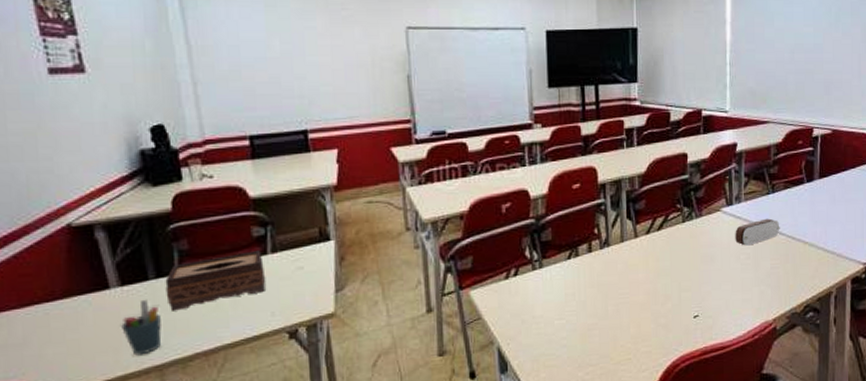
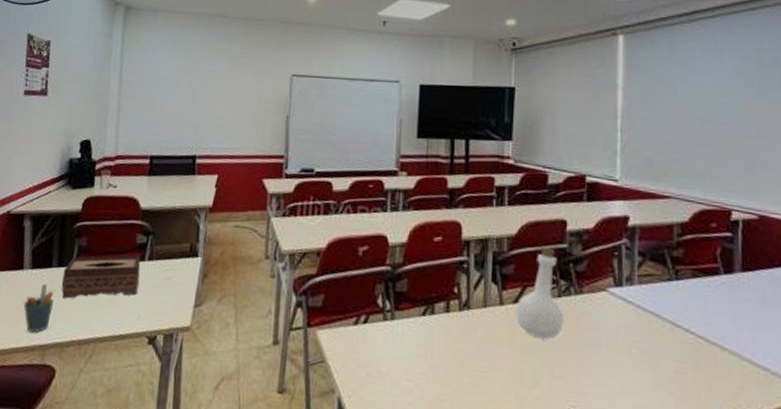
bottle: none [648,180,687,260] -> present [516,247,563,339]
pencil case: present [735,218,780,246] -> none [625,309,687,339]

